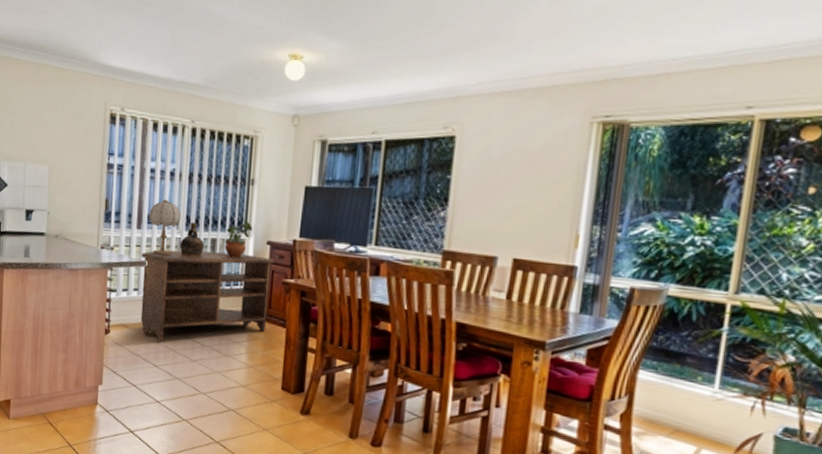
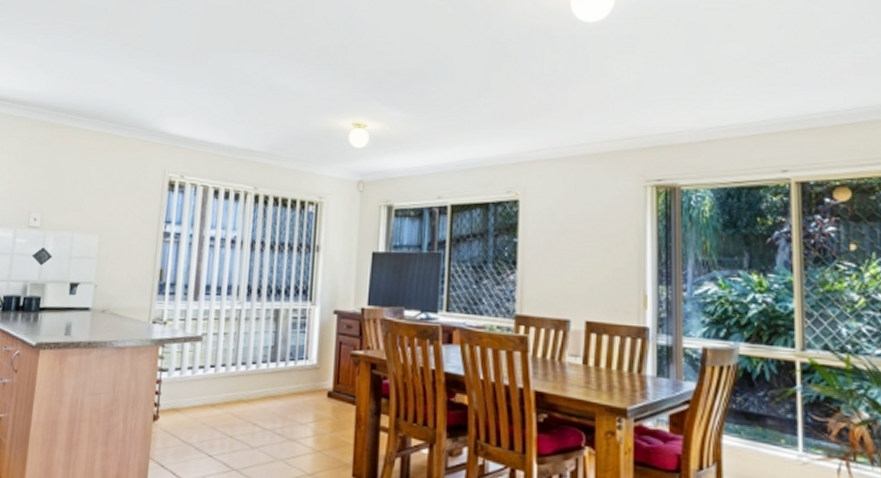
tv stand: present [140,250,274,342] -> none [194,322,342,427]
table lamp: present [149,199,181,256] -> none [207,268,242,330]
vessel: present [179,221,204,256] -> none [239,291,266,329]
potted plant: present [224,221,253,257] -> none [288,290,318,328]

